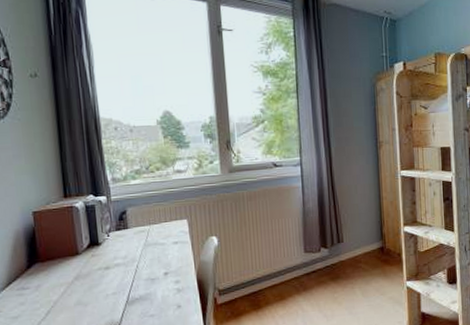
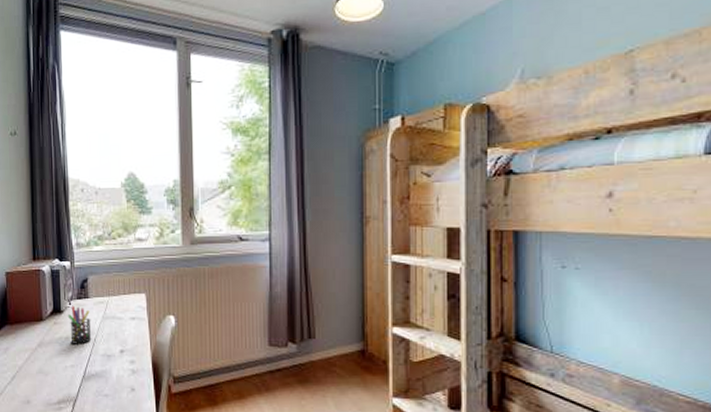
pen holder: none [106,236,134,273] -> present [67,305,92,344]

